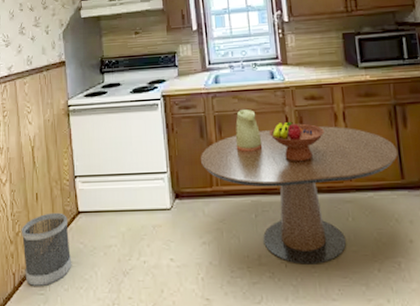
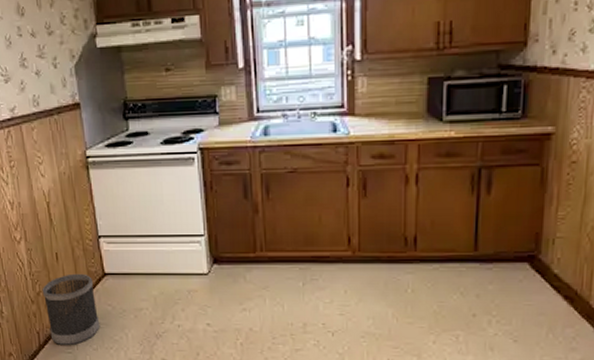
dining table: present [201,126,398,265] -> none [244,190,474,334]
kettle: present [235,109,263,152] -> none [285,168,317,216]
fruit bowl: present [269,121,324,162] -> none [326,183,391,229]

